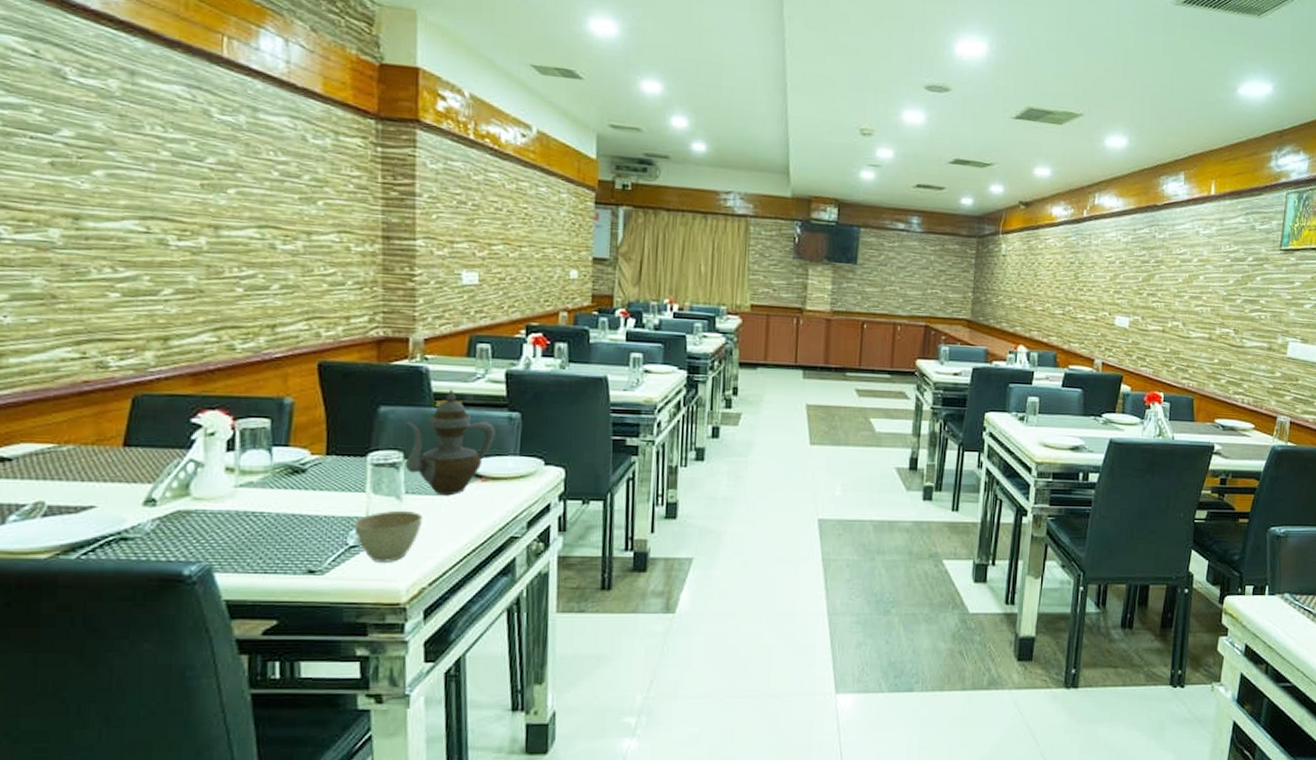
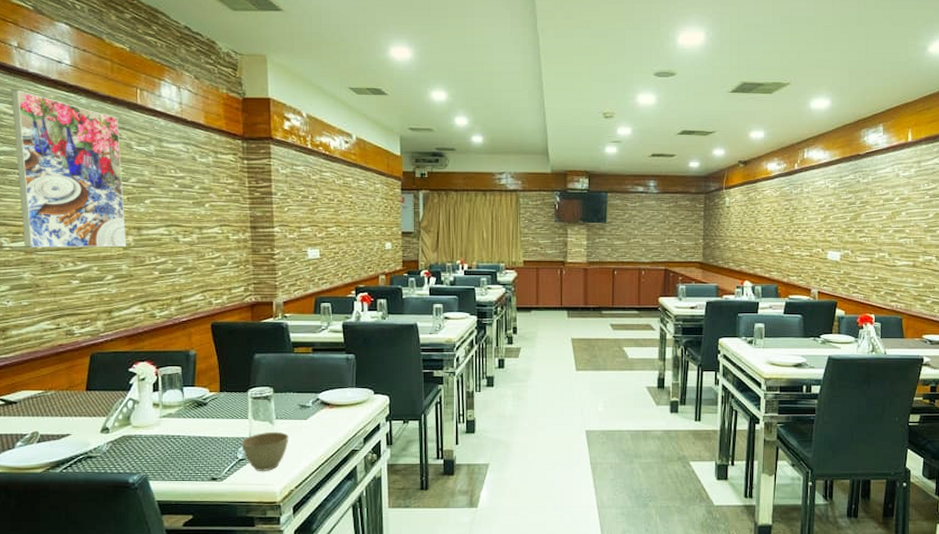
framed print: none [24,17,197,251] -> present [11,89,127,248]
teapot: present [404,389,496,495] -> none [273,339,337,419]

